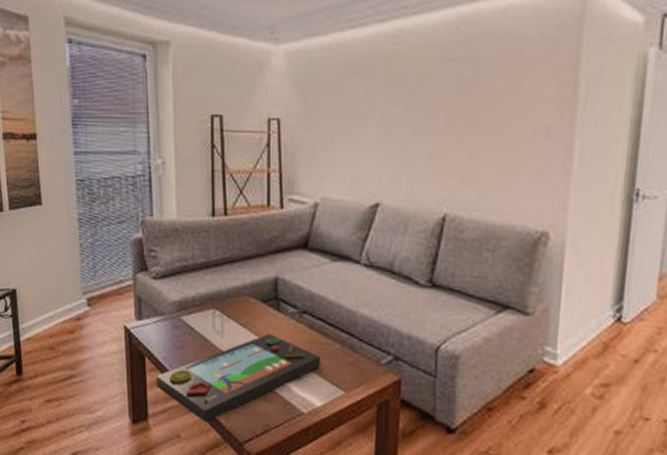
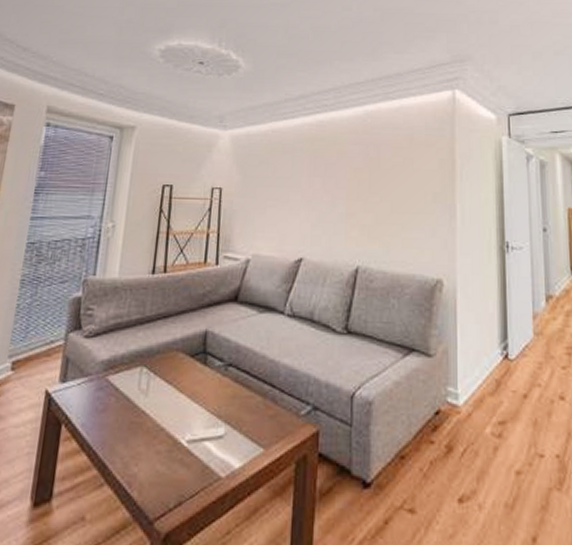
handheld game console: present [156,333,320,423] -> none [68,389,242,500]

